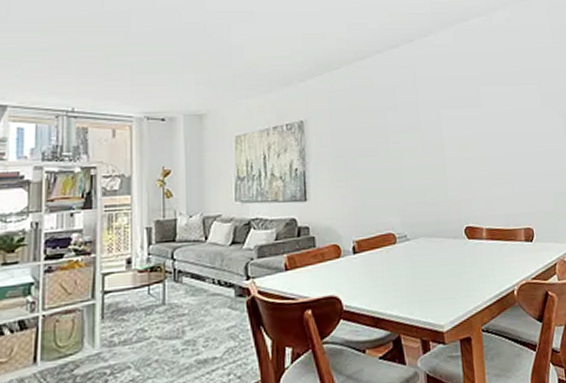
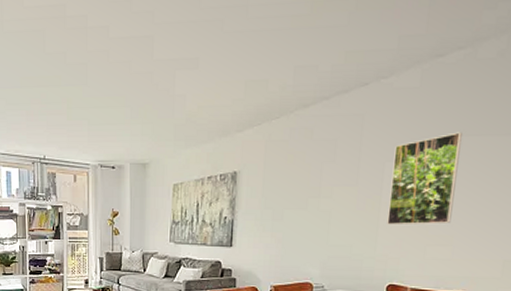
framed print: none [445,82,505,168] -> present [387,132,462,225]

